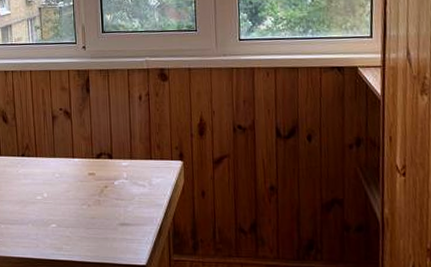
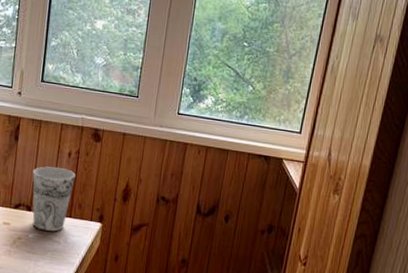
cup: none [108,112,150,177] -> present [32,166,76,232]

